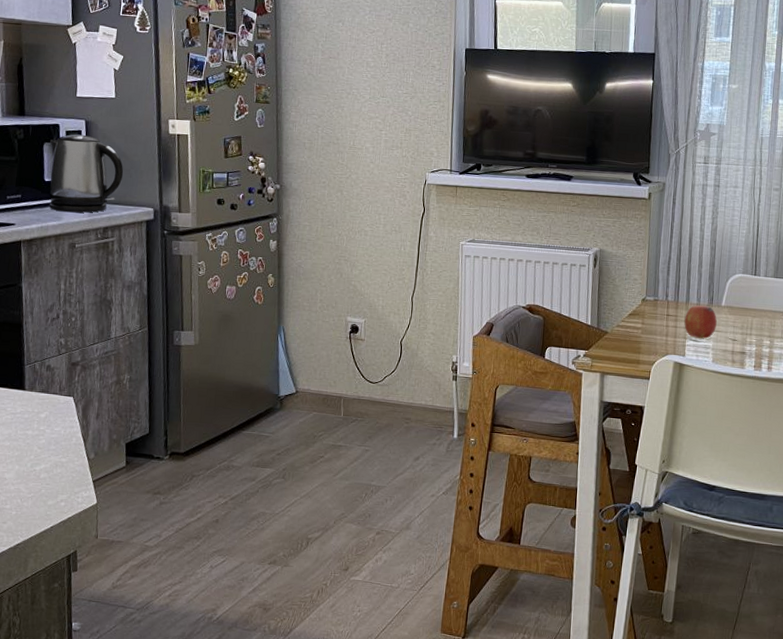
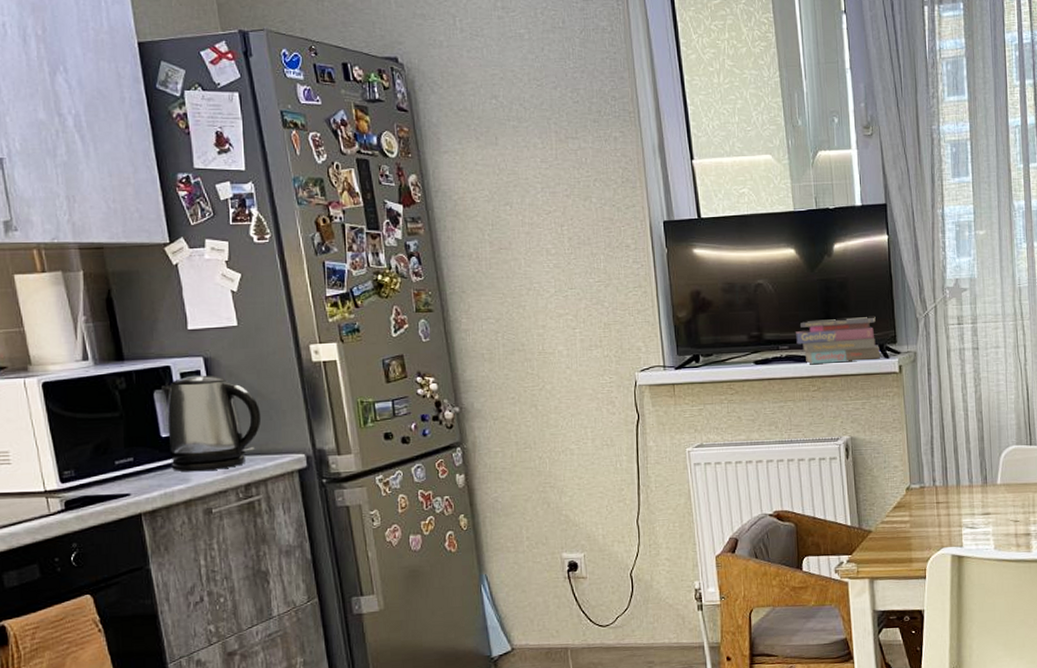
books: none [564,146,634,185] -> present [796,317,880,365]
fruit: present [684,305,717,339] -> none [957,487,994,525]

